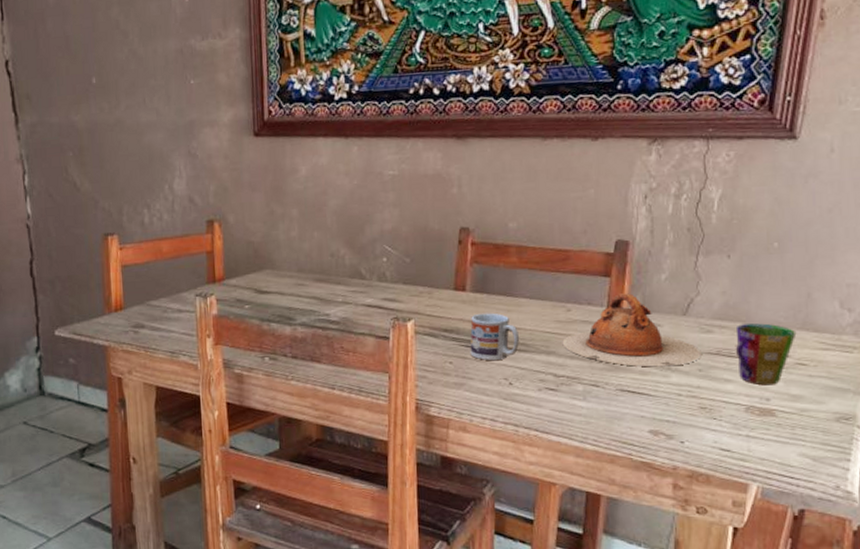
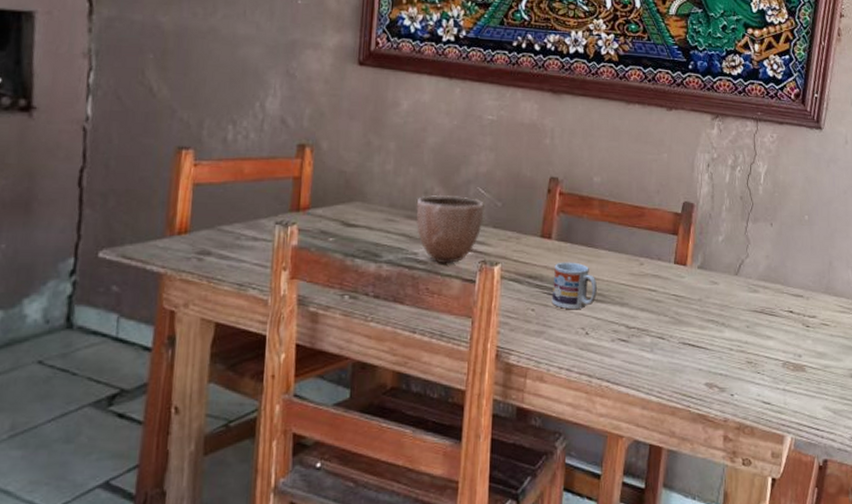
decorative bowl: none [323,255,393,323] -> present [416,194,484,264]
teapot: present [562,293,701,367] -> none [635,251,749,322]
cup: present [735,323,797,386] -> none [775,286,822,343]

